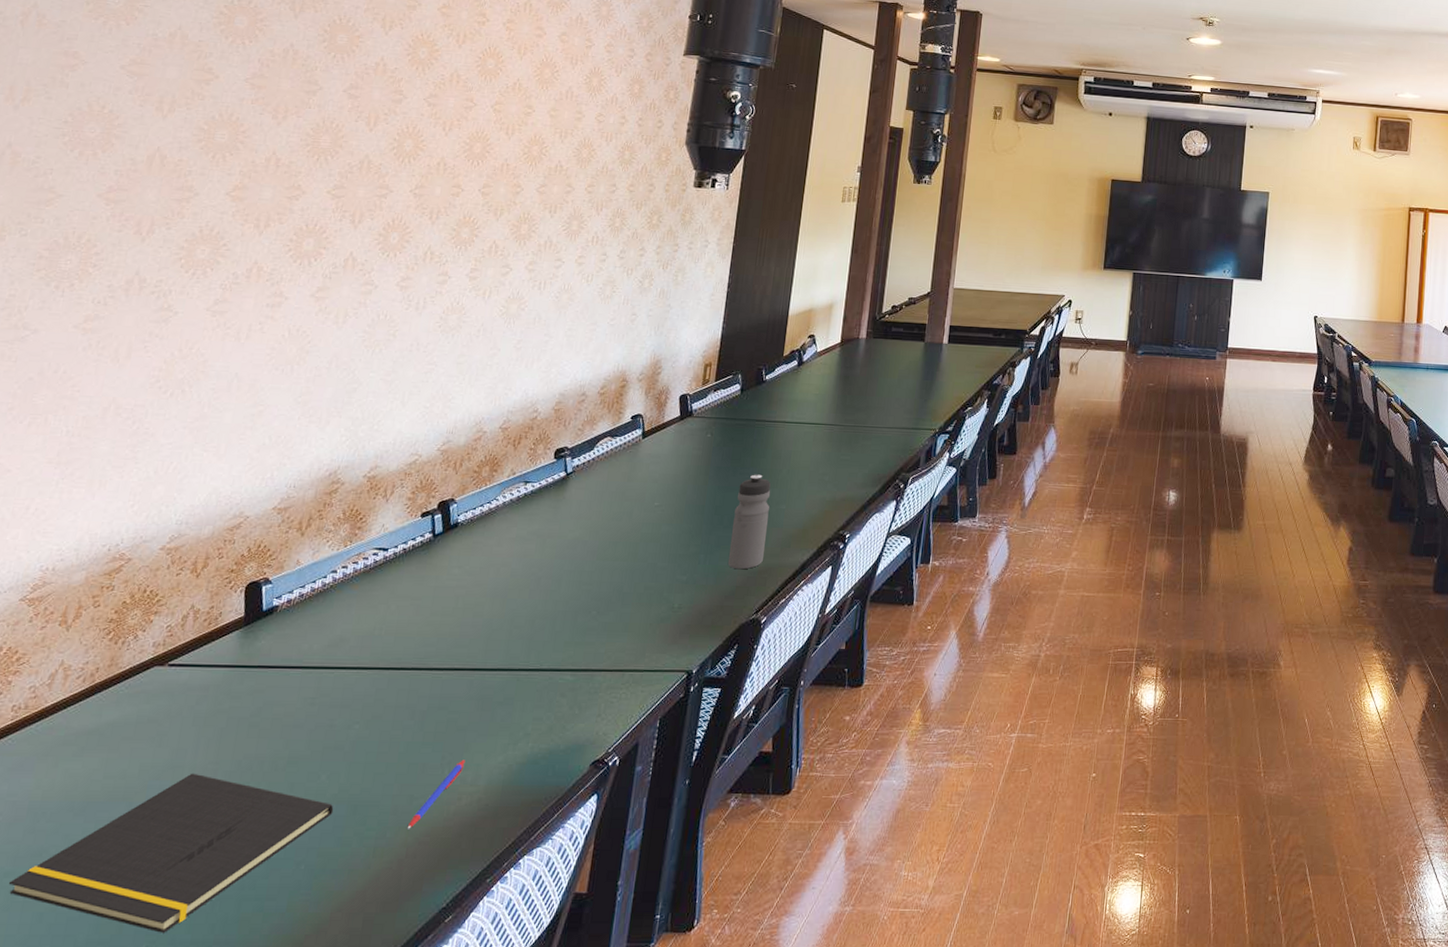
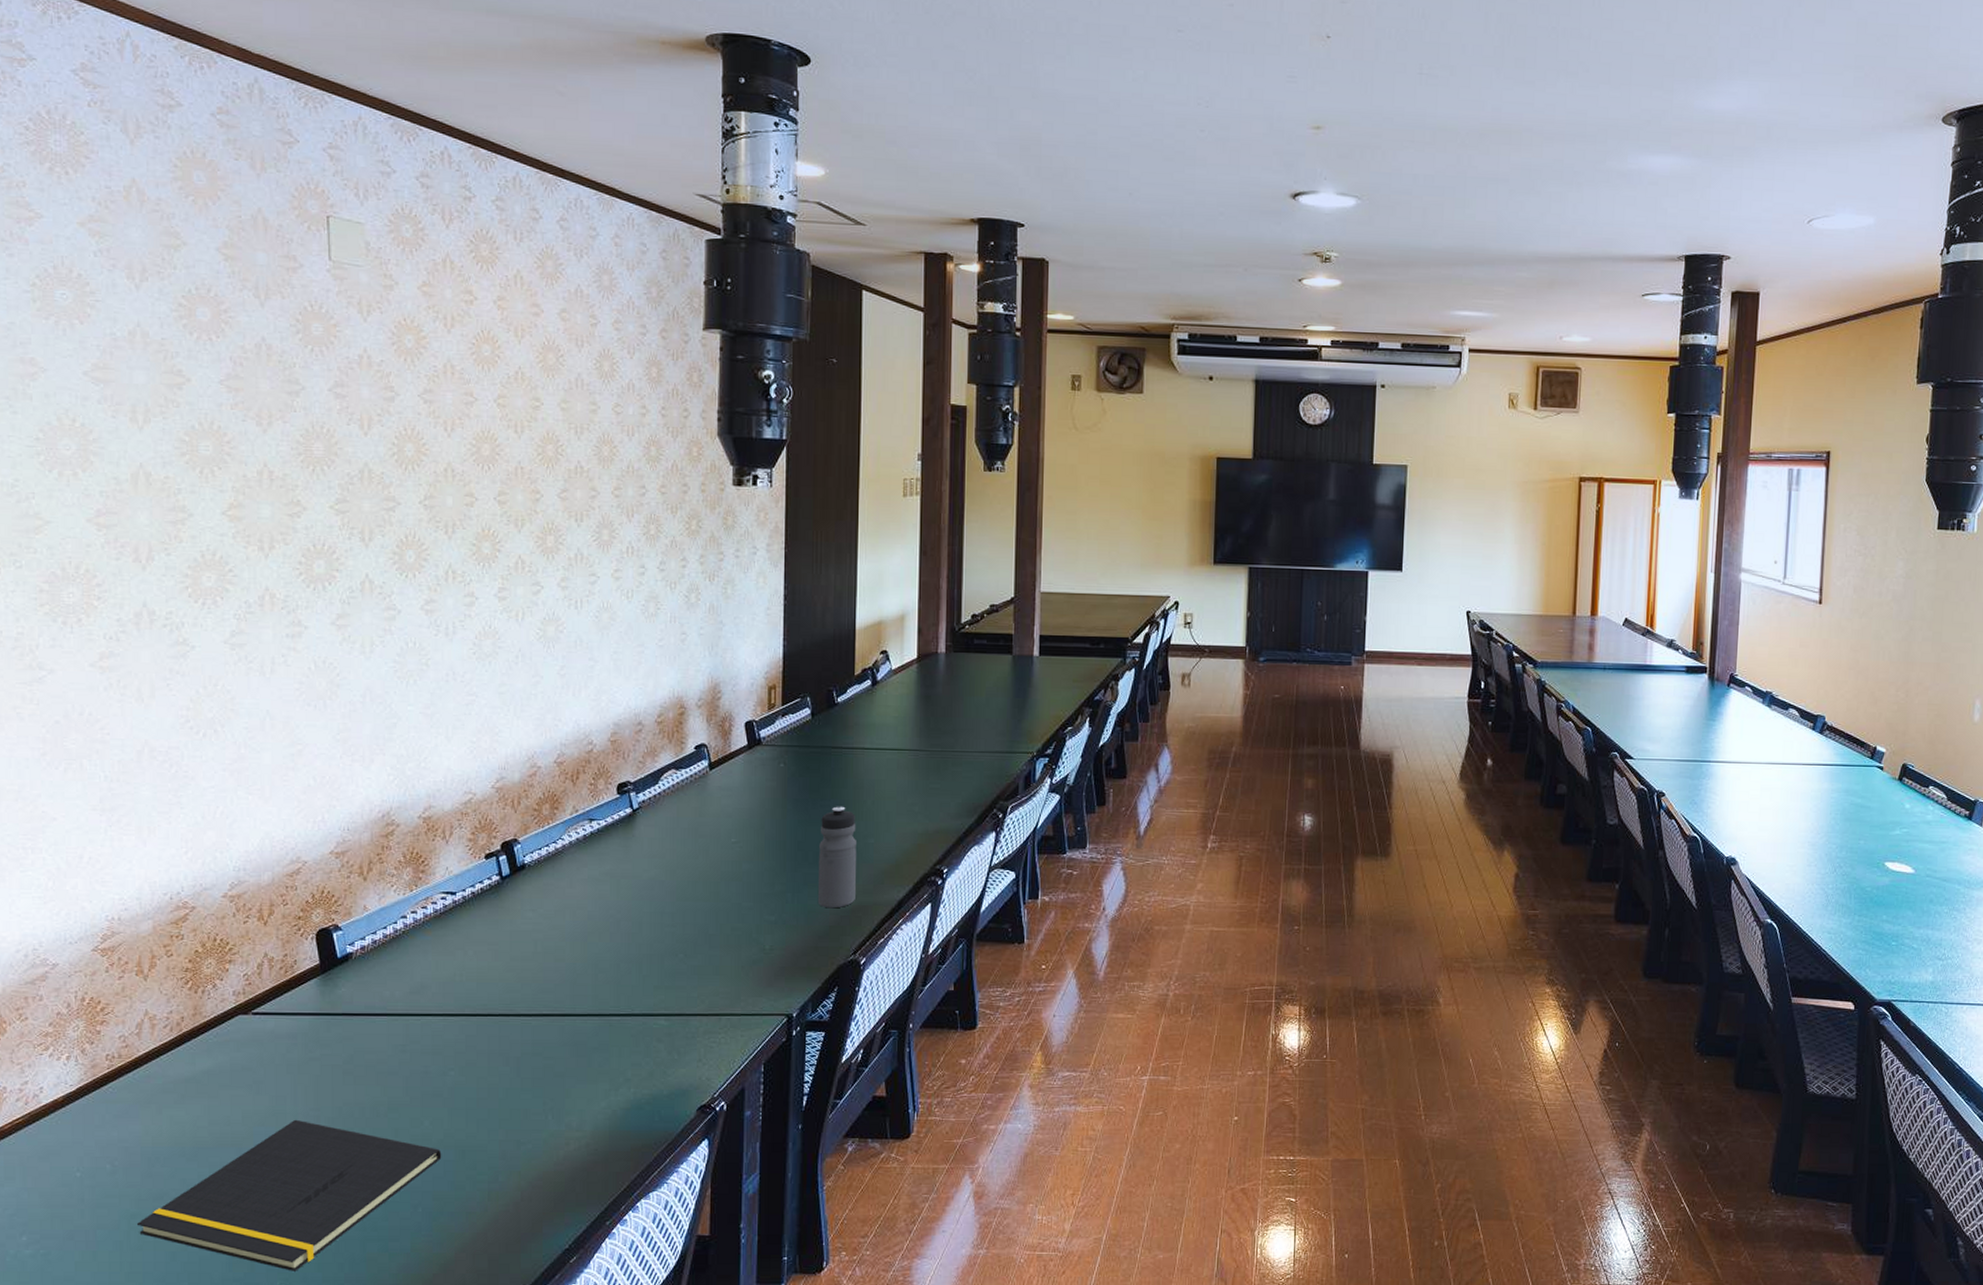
pen: present [407,760,465,829] -> none [518,1105,568,1173]

